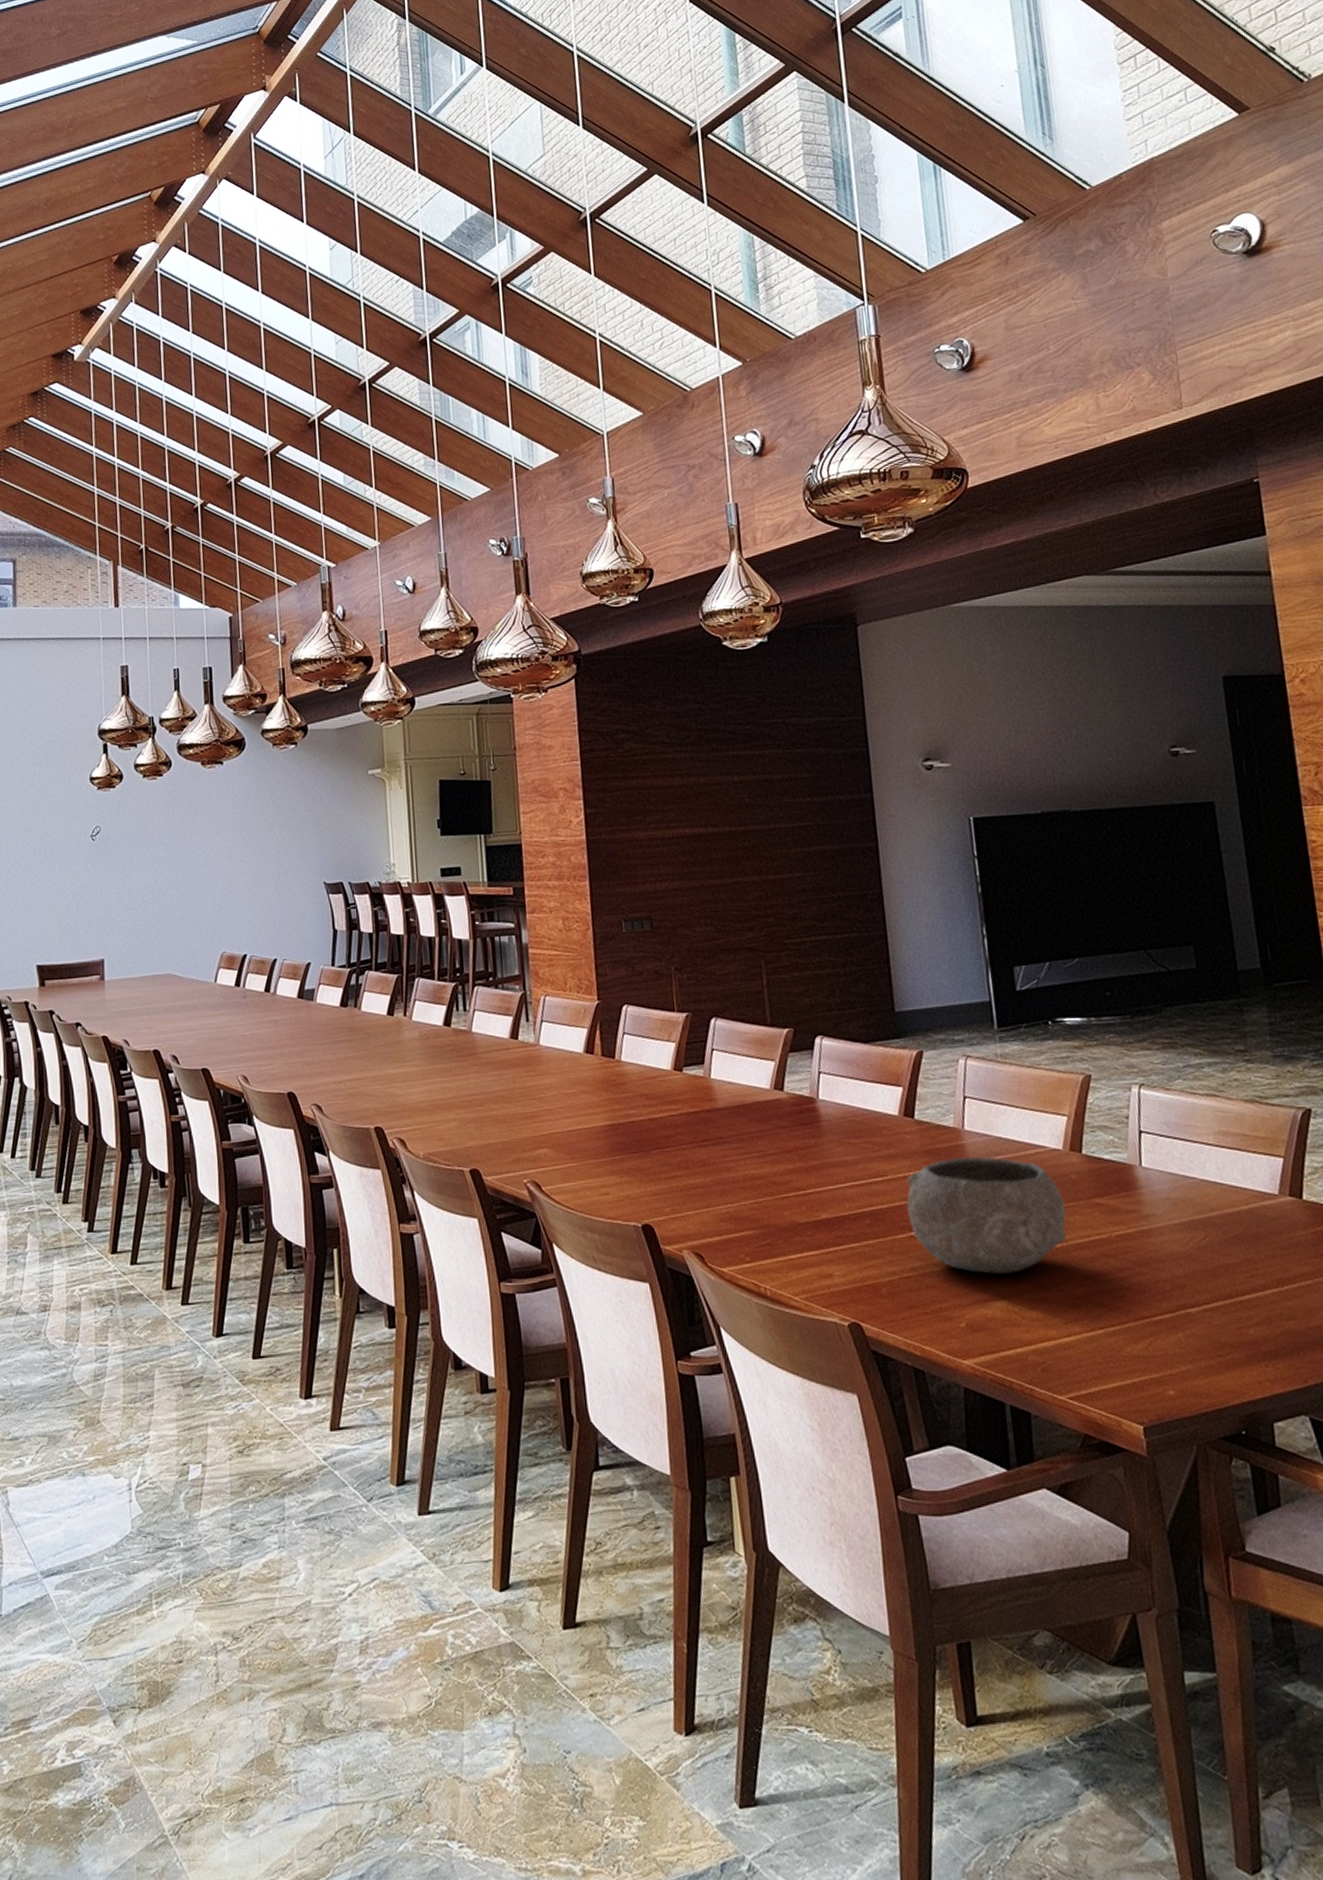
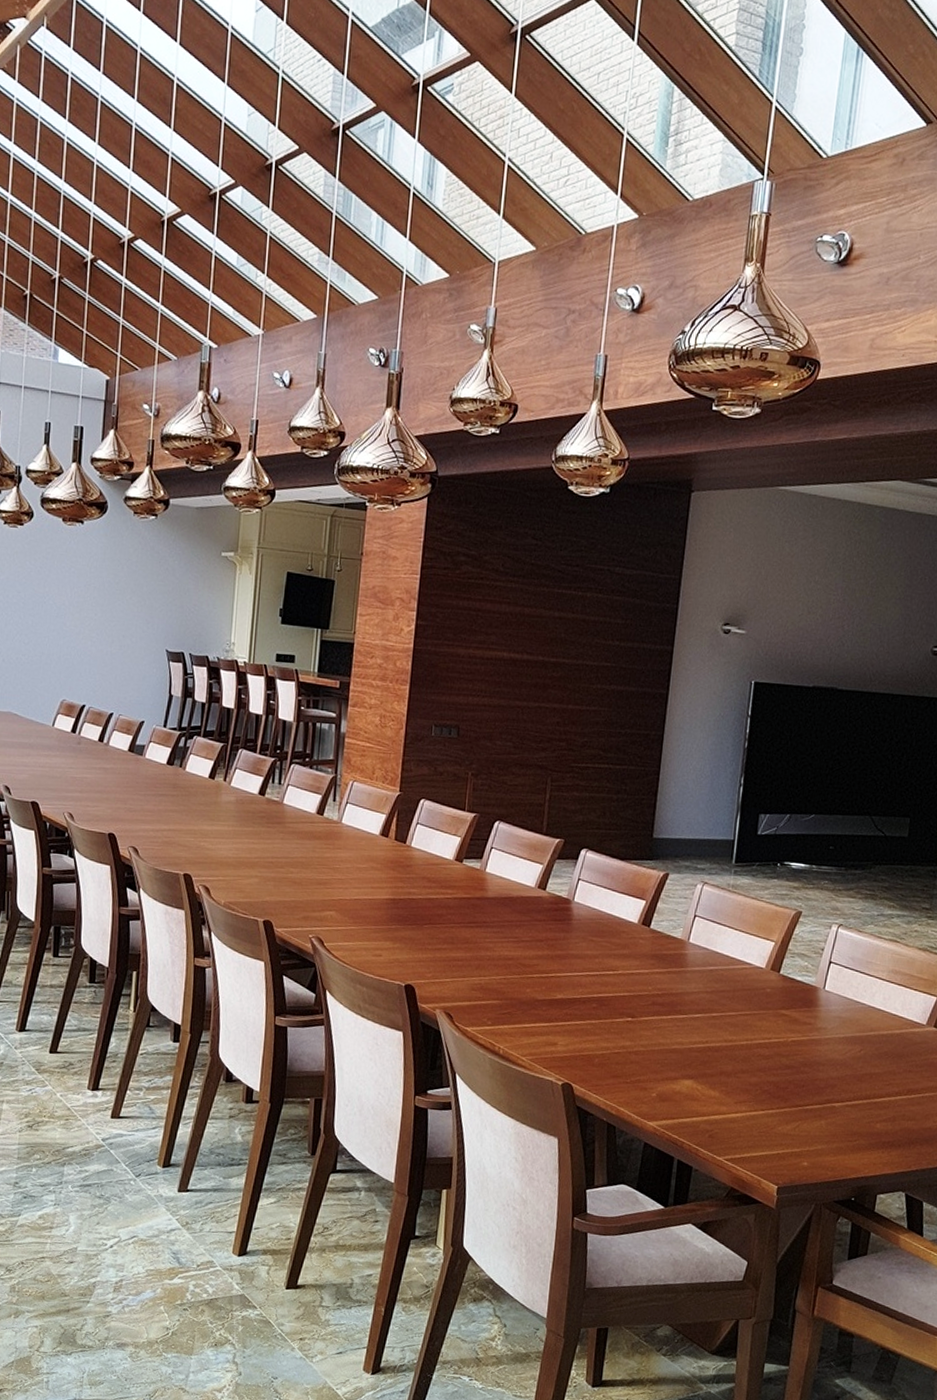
bowl: present [906,1157,1067,1274] -> none [628,963,757,1060]

